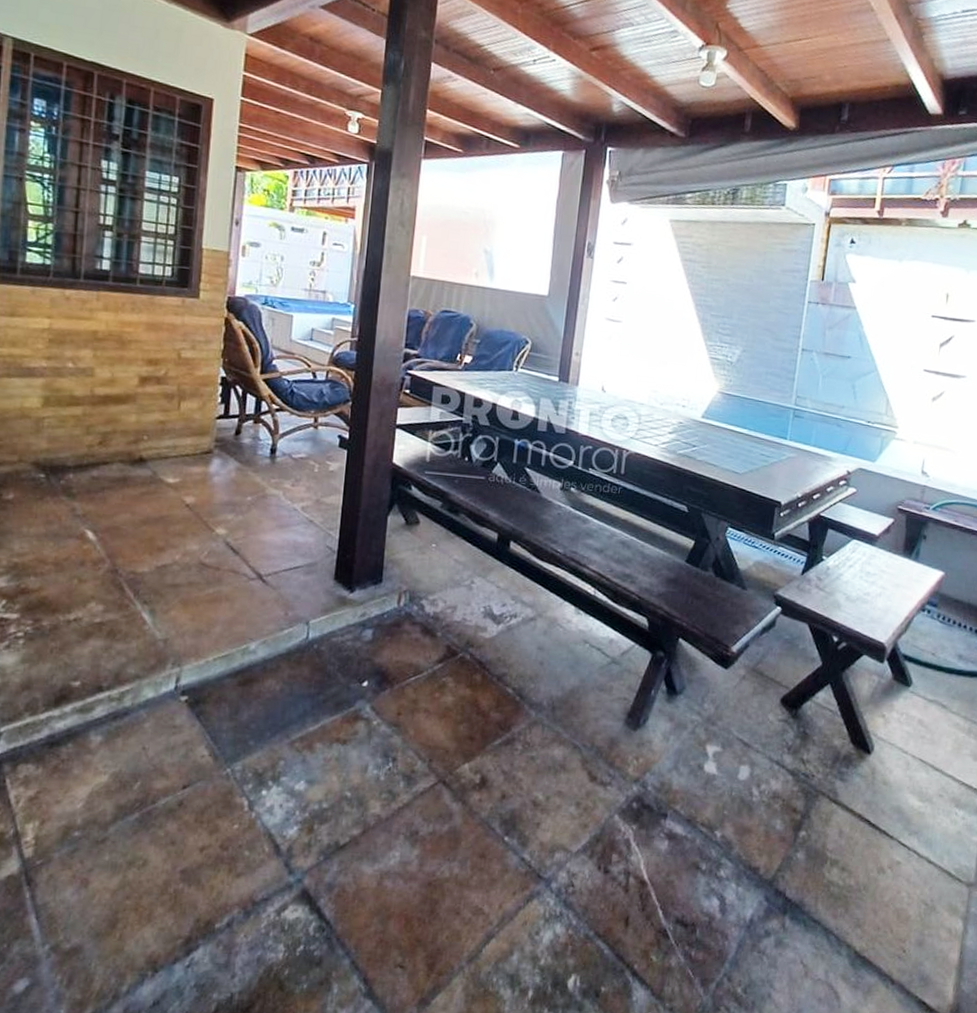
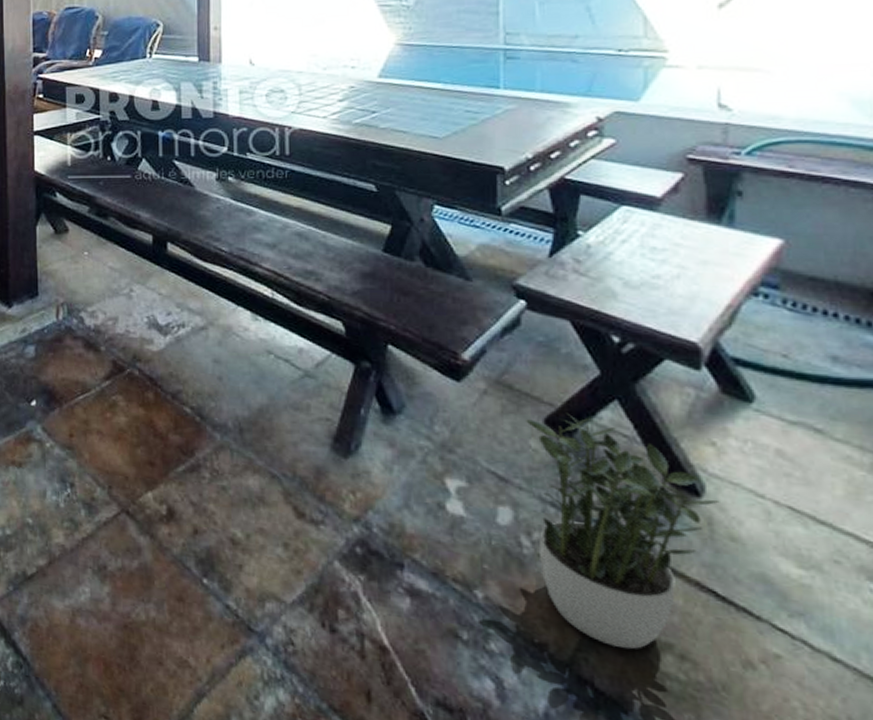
potted plant: none [763,693,881,867] -> present [526,412,720,650]

